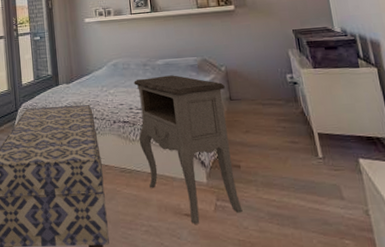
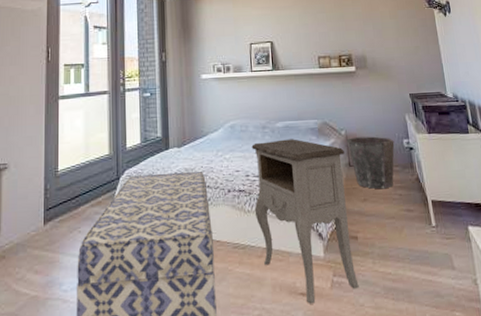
waste bin: none [227,71,277,122] -> present [346,136,395,189]

